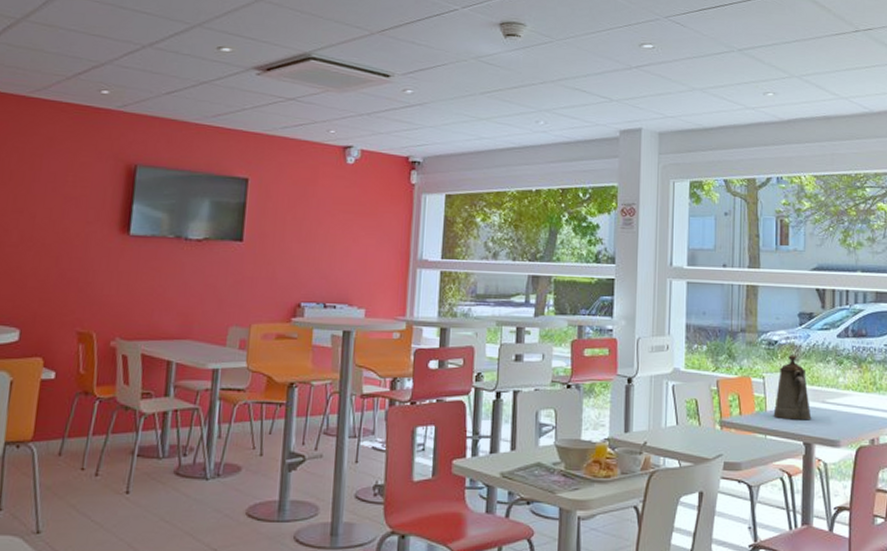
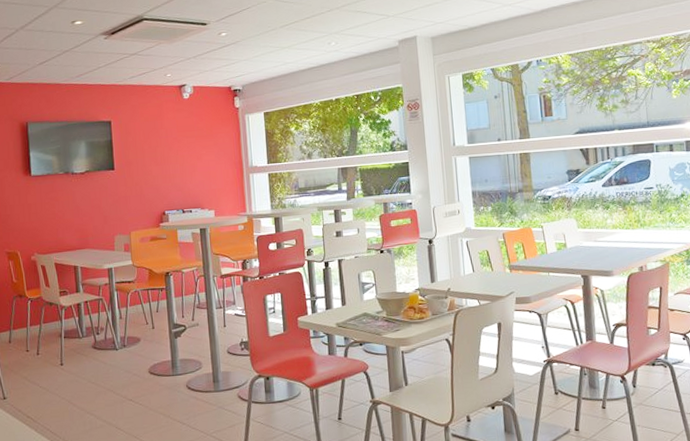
coffee pot: present [773,355,812,420] -> none [553,205,587,259]

